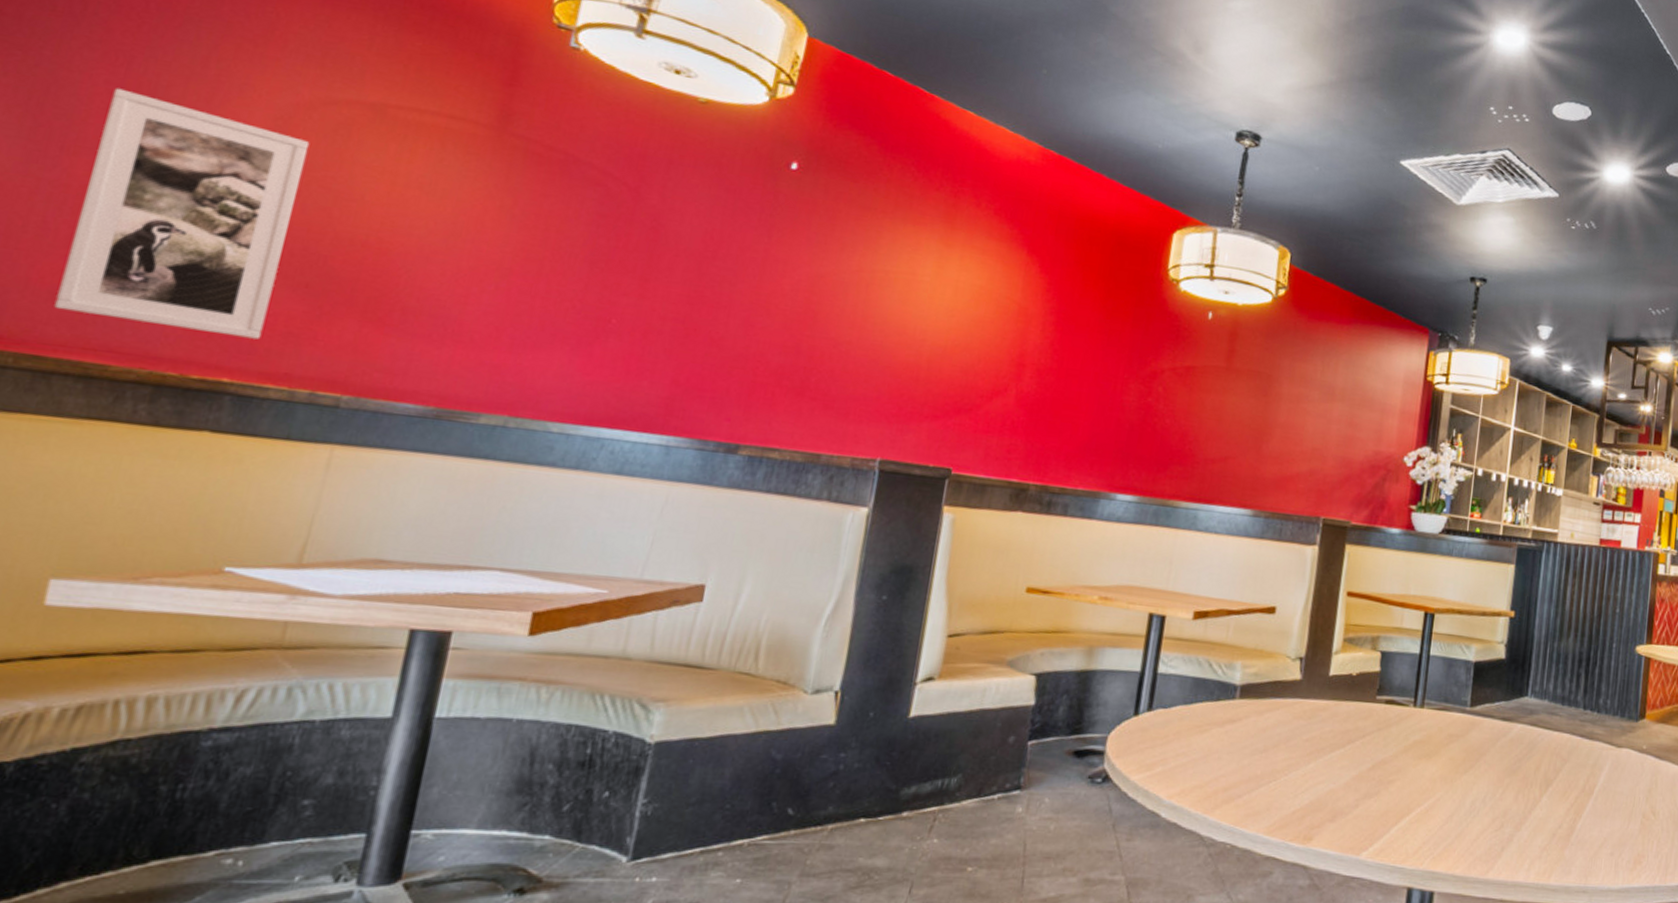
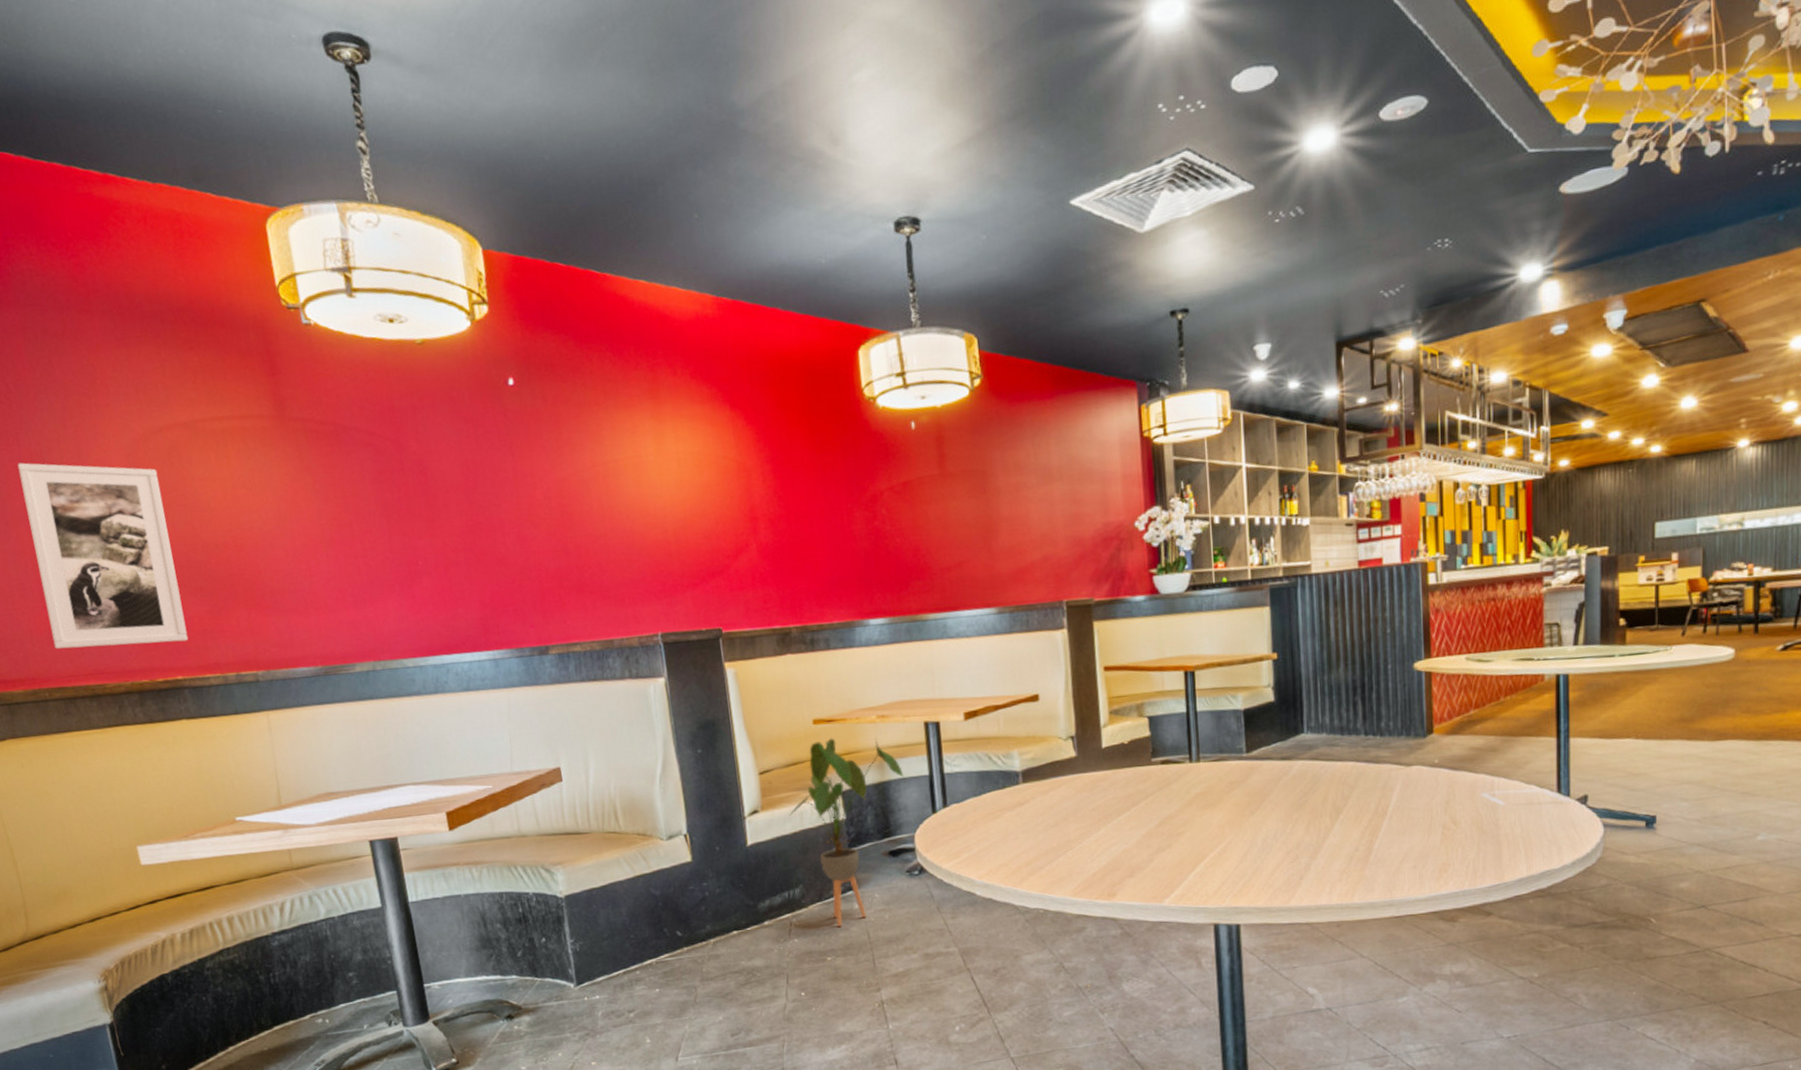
house plant: none [969,611,1113,831] -> present [789,738,905,927]

